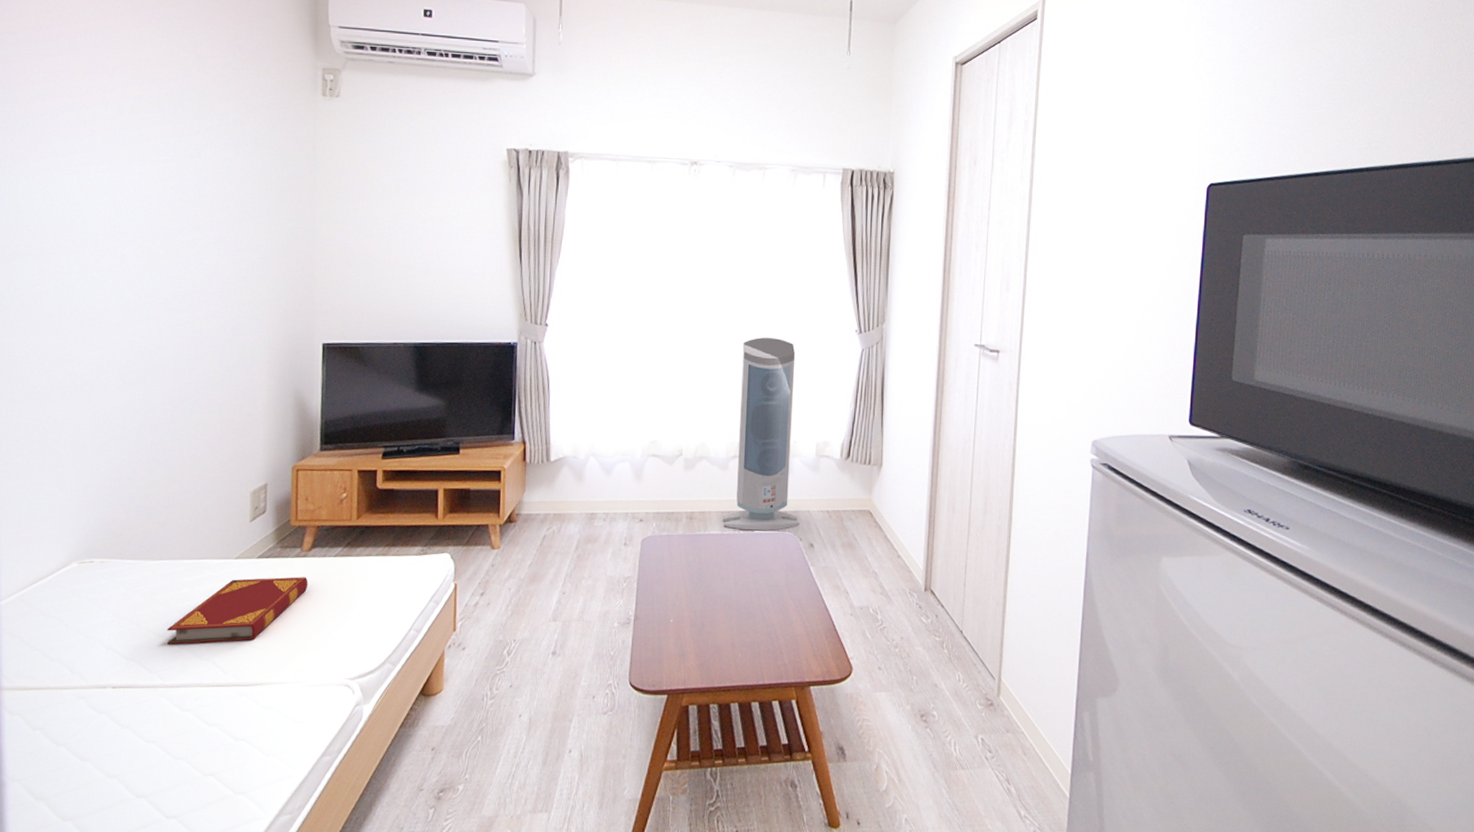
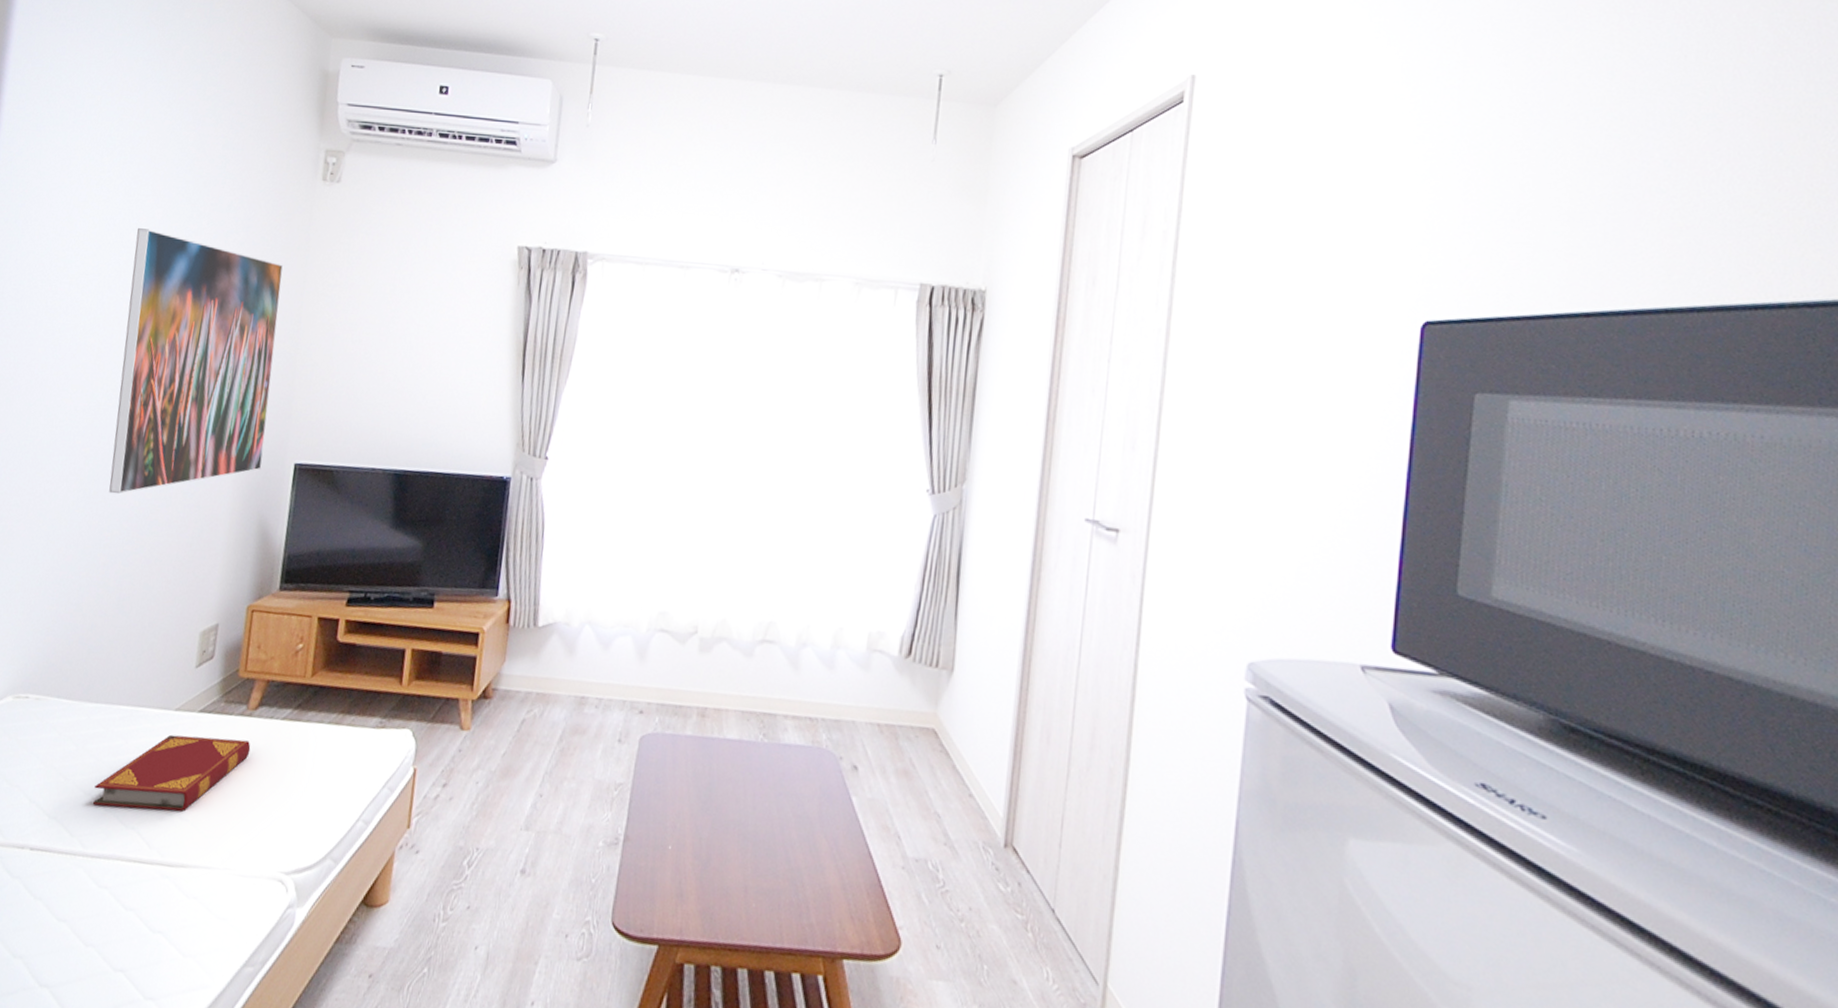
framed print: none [147,143,294,381] -> present [109,228,283,495]
air purifier: present [722,337,799,531] -> none [742,491,848,743]

